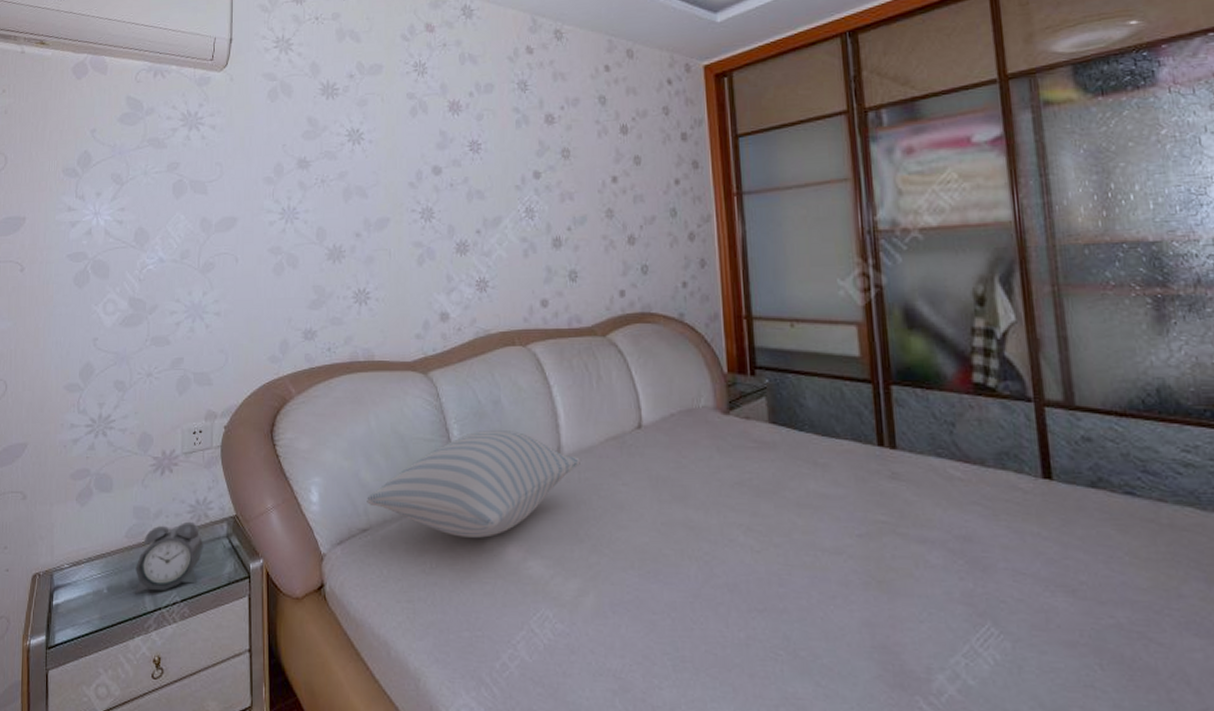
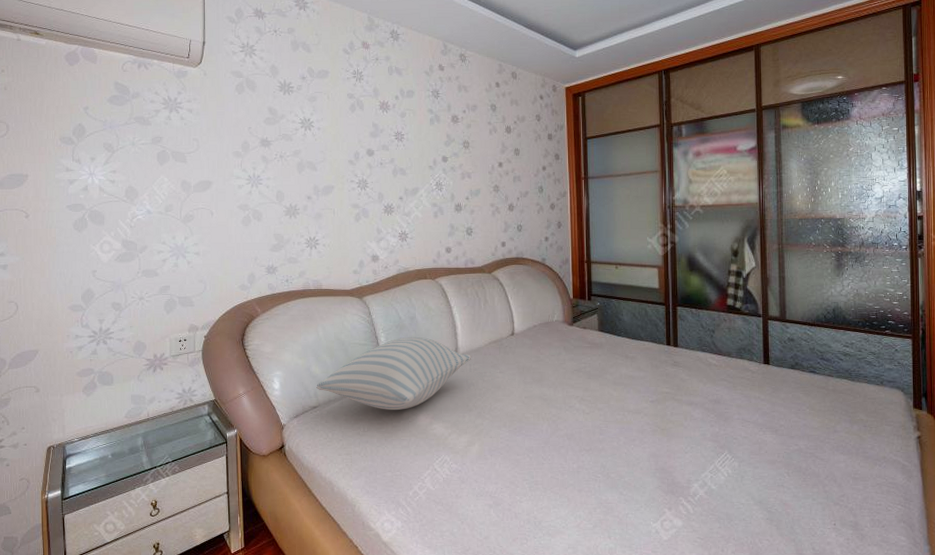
alarm clock: present [135,521,204,595] -> none [135,405,190,458]

